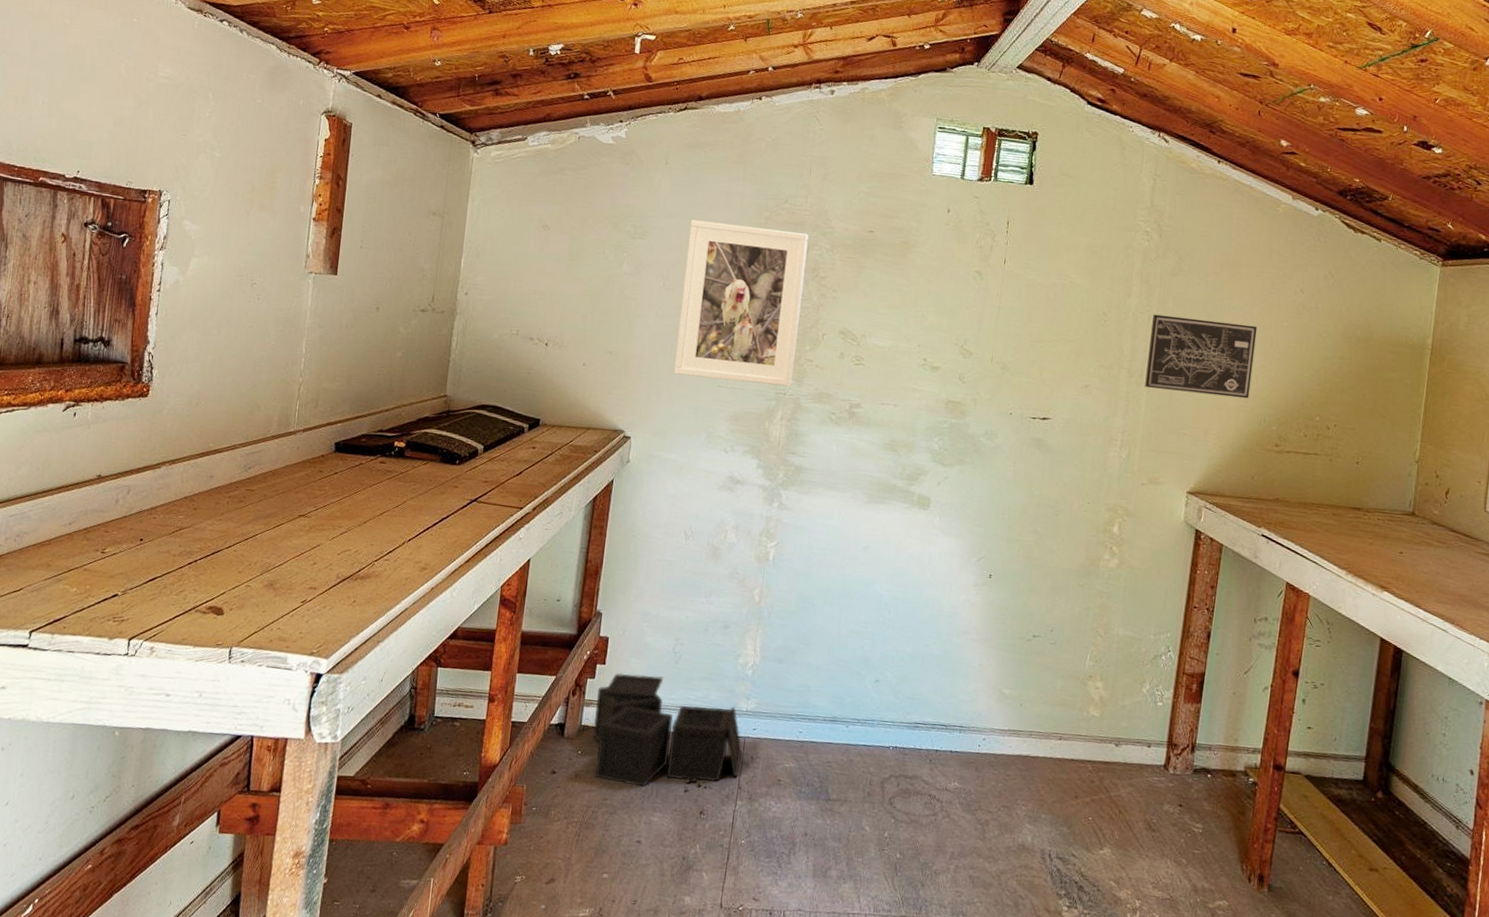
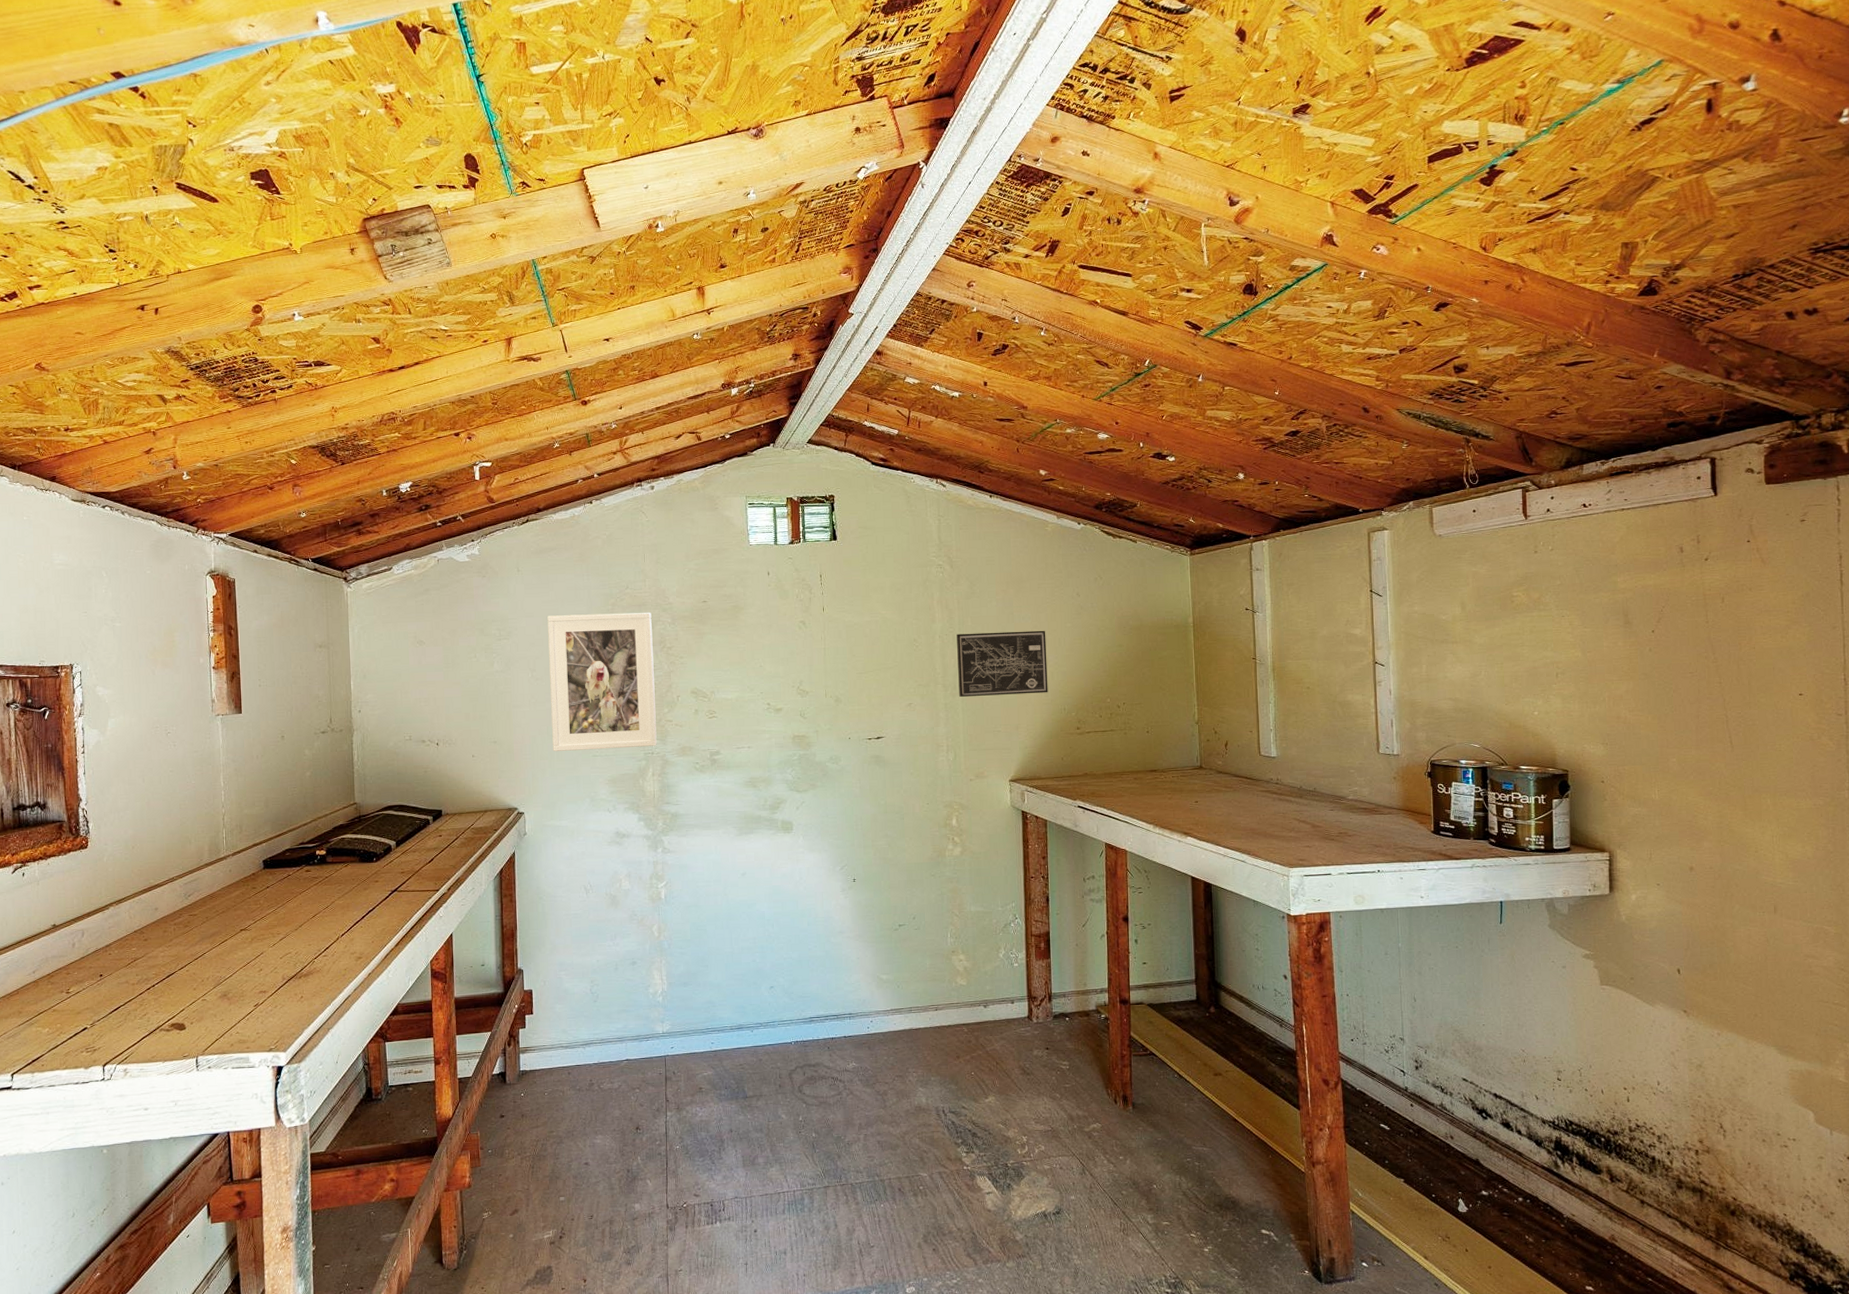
storage bin: present [593,673,743,792] -> none [530,1016,665,1115]

